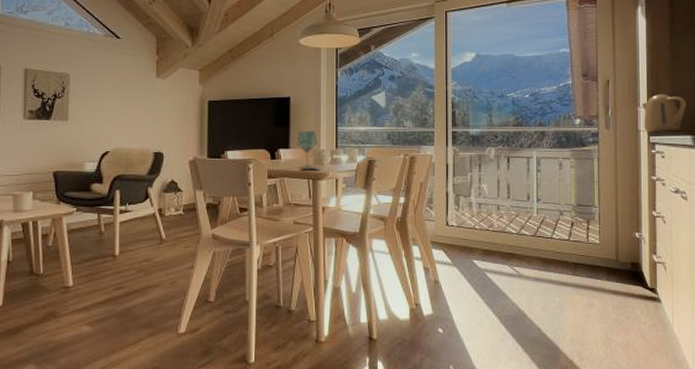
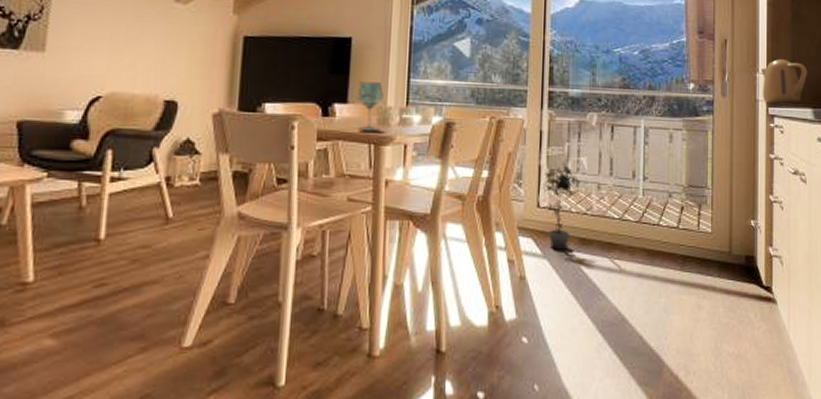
potted plant: none [449,190,482,259] -> present [541,163,580,250]

